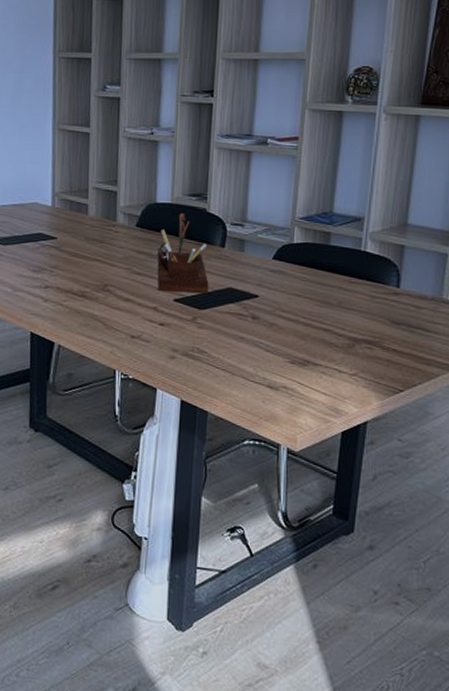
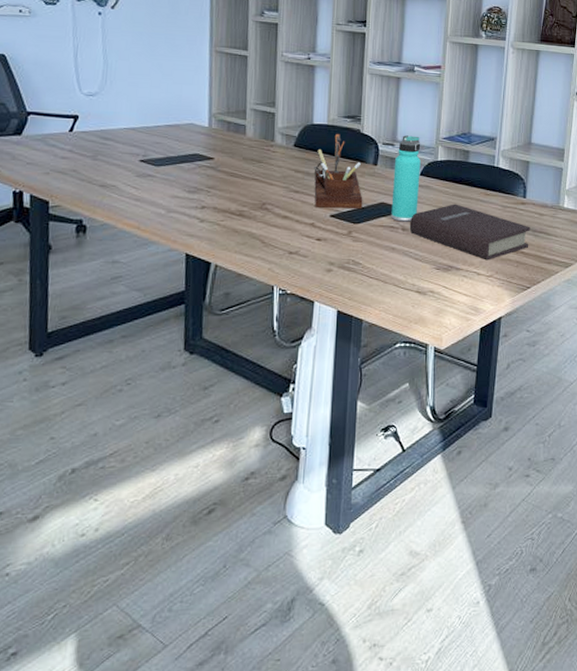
thermos bottle: none [240,215,274,310] -> present [391,135,421,222]
book: none [260,291,405,357] -> present [409,204,530,261]

